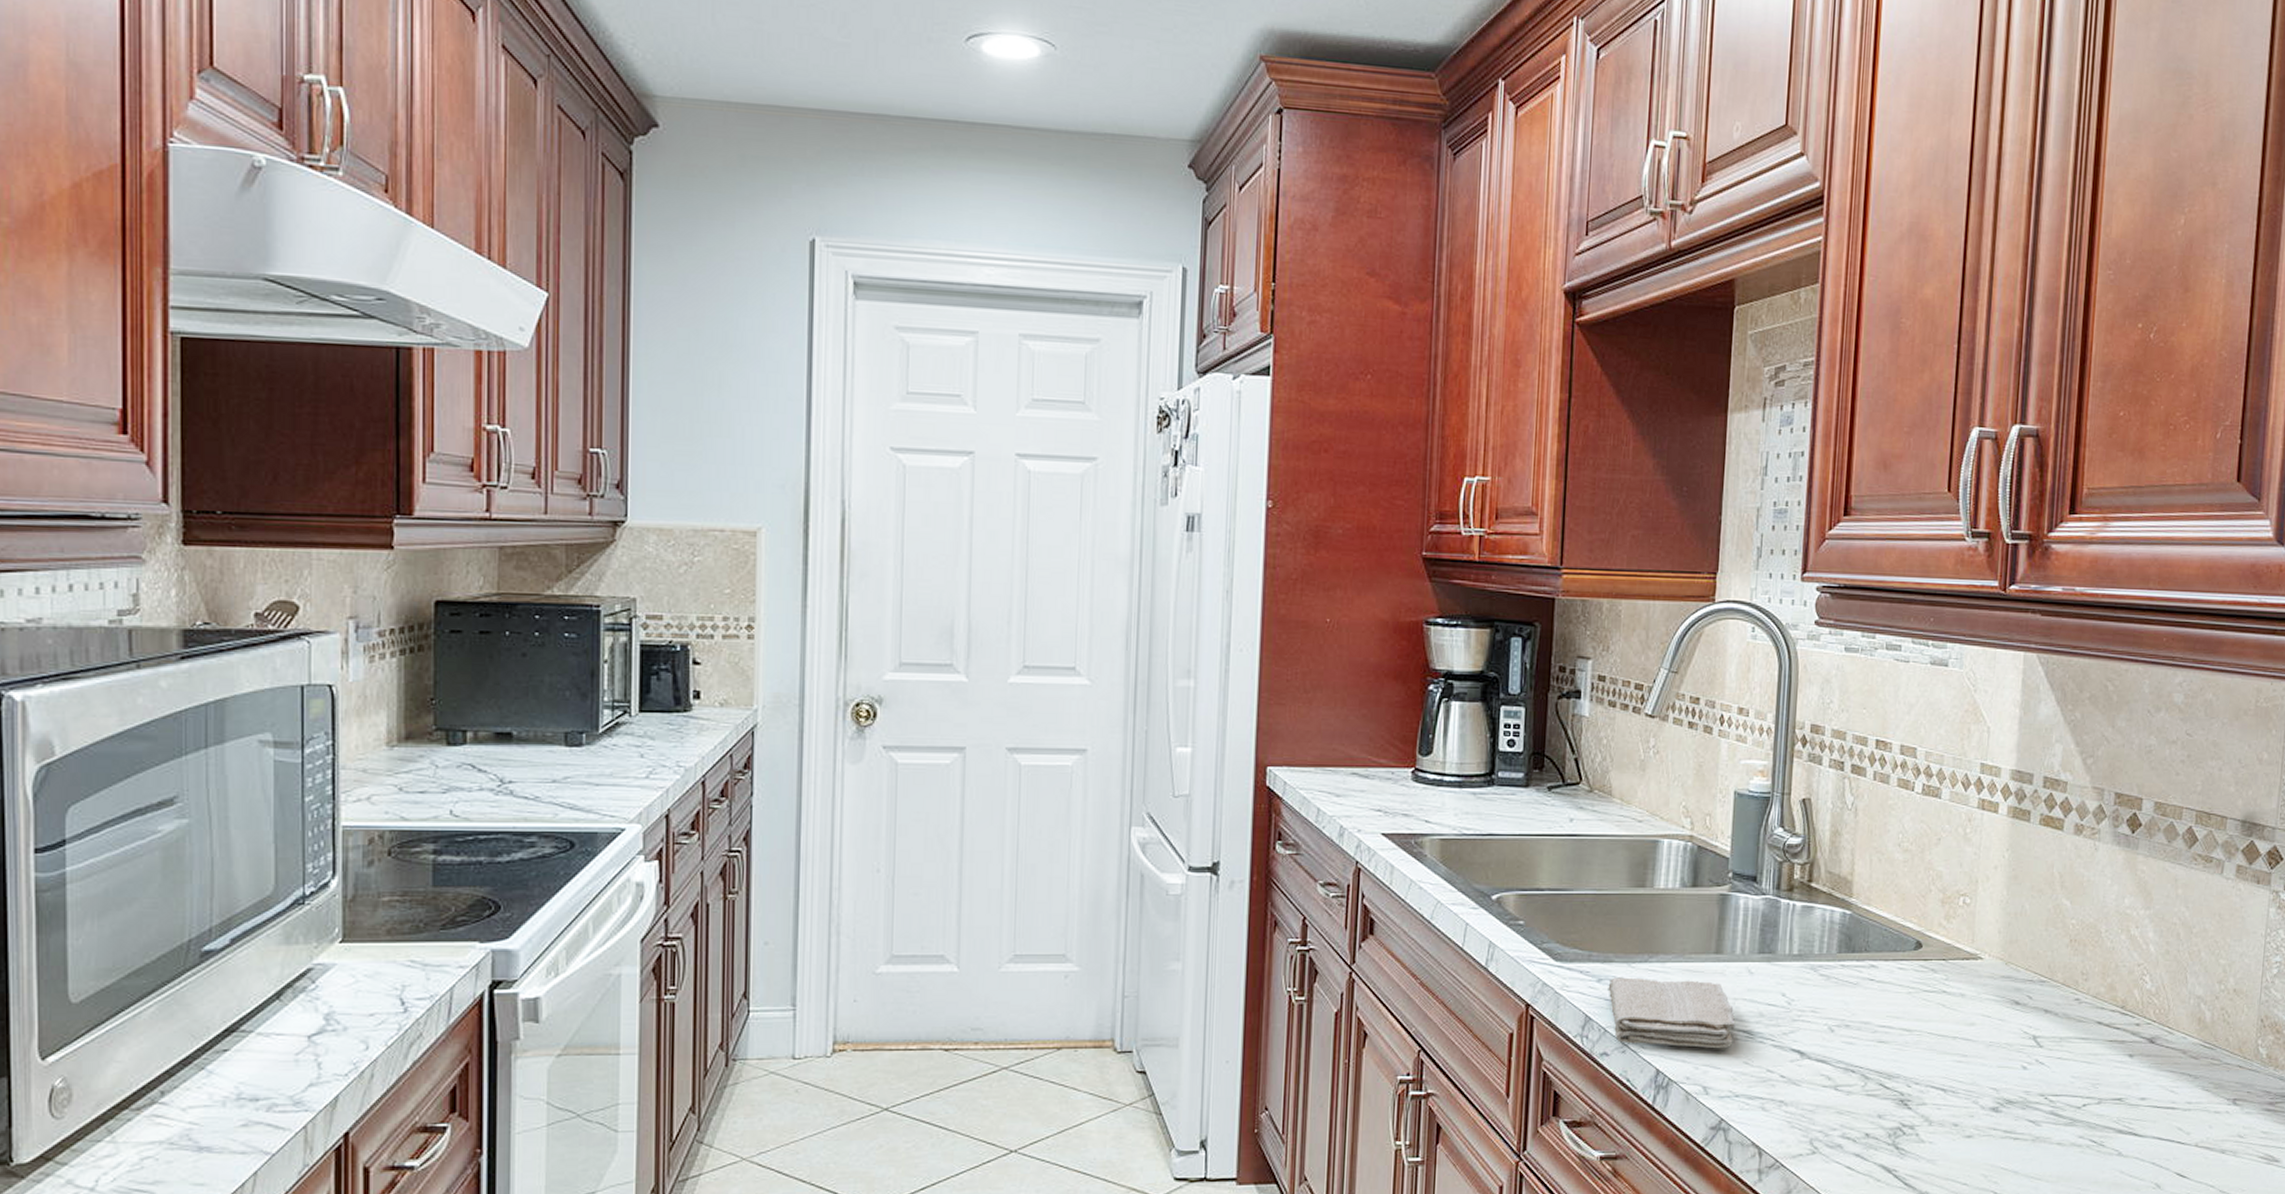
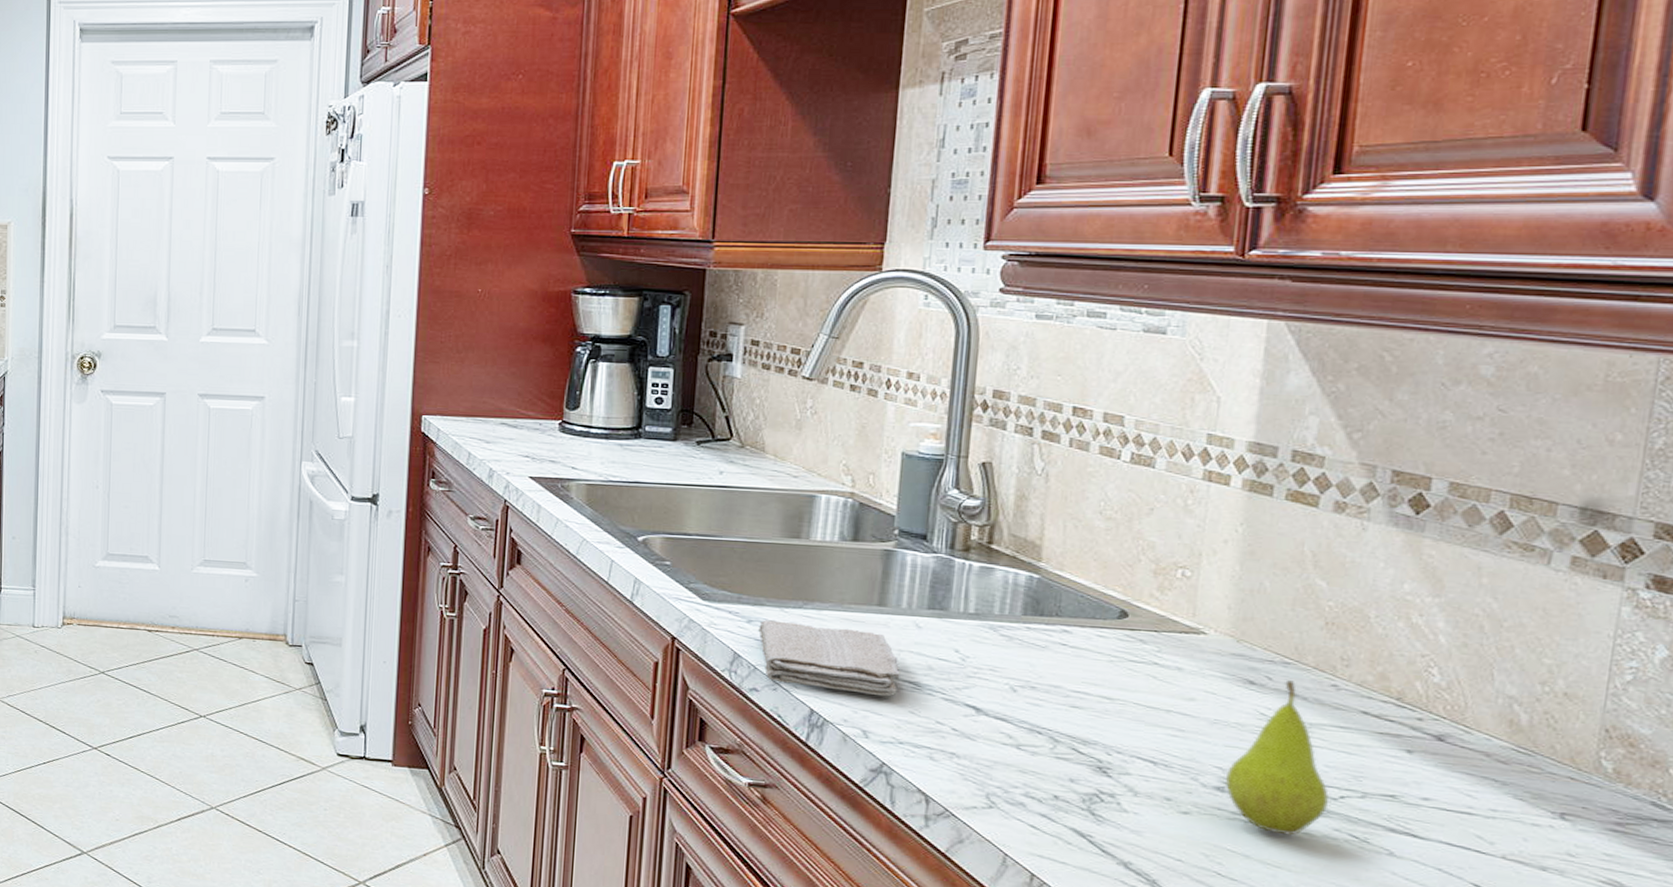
fruit: none [1999,998,2075,1147] -> present [1226,680,1329,836]

